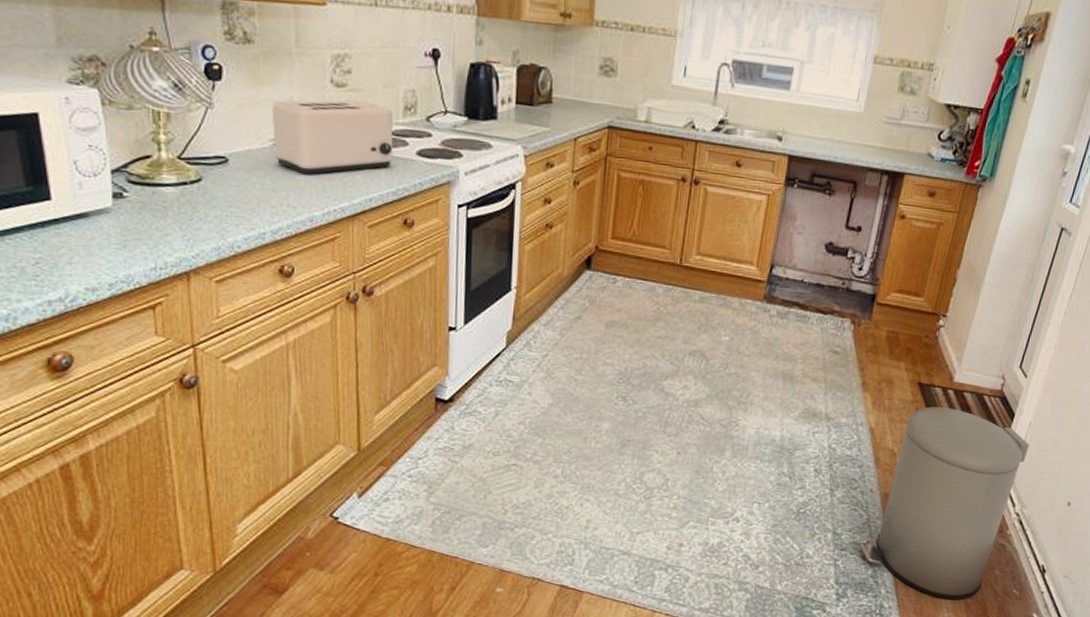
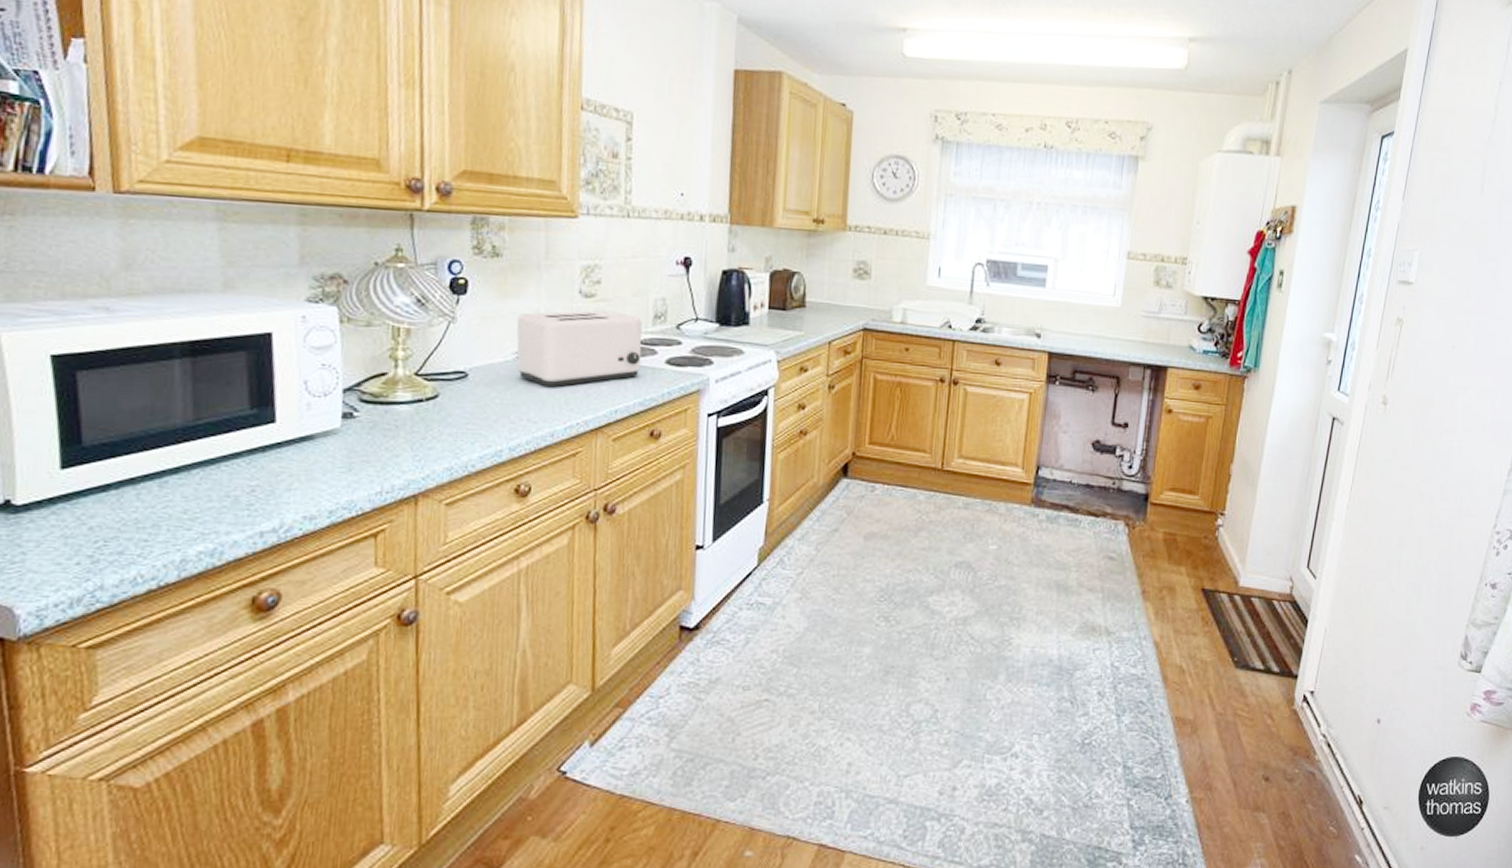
pedal bin: present [859,406,1029,600] -> none [1154,615,1327,843]

